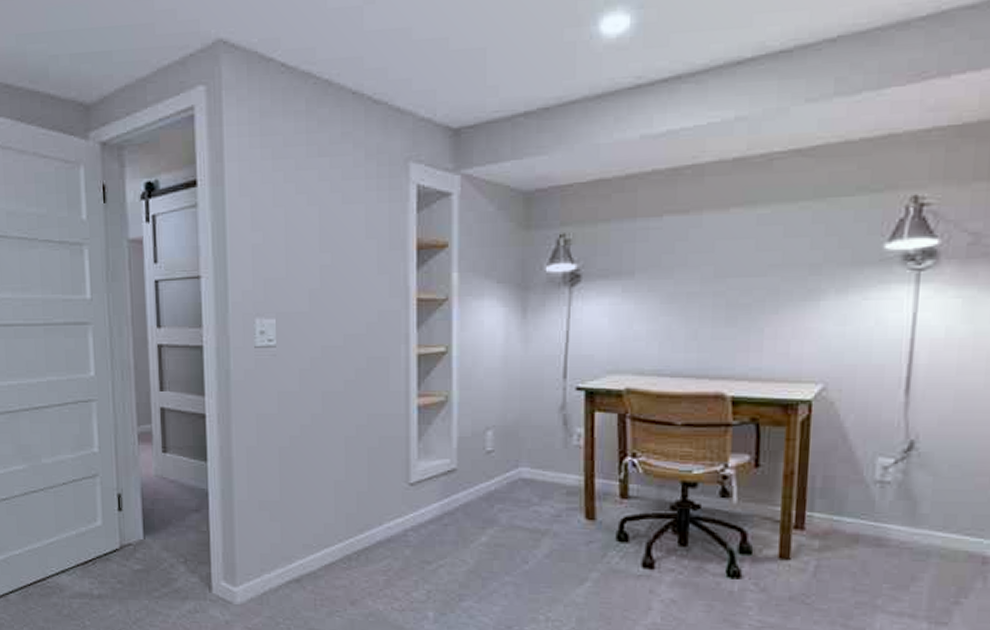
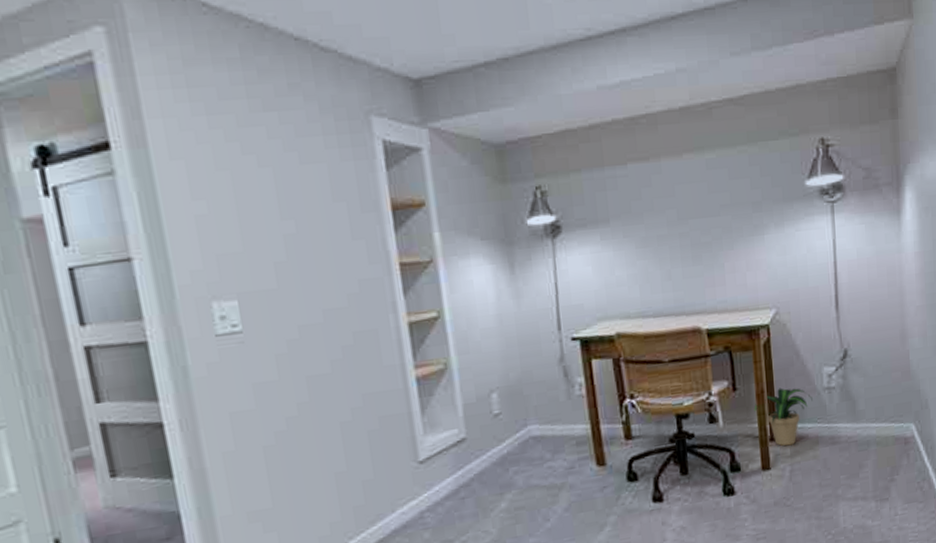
potted plant: none [778,472,858,538] -> present [754,387,813,447]

